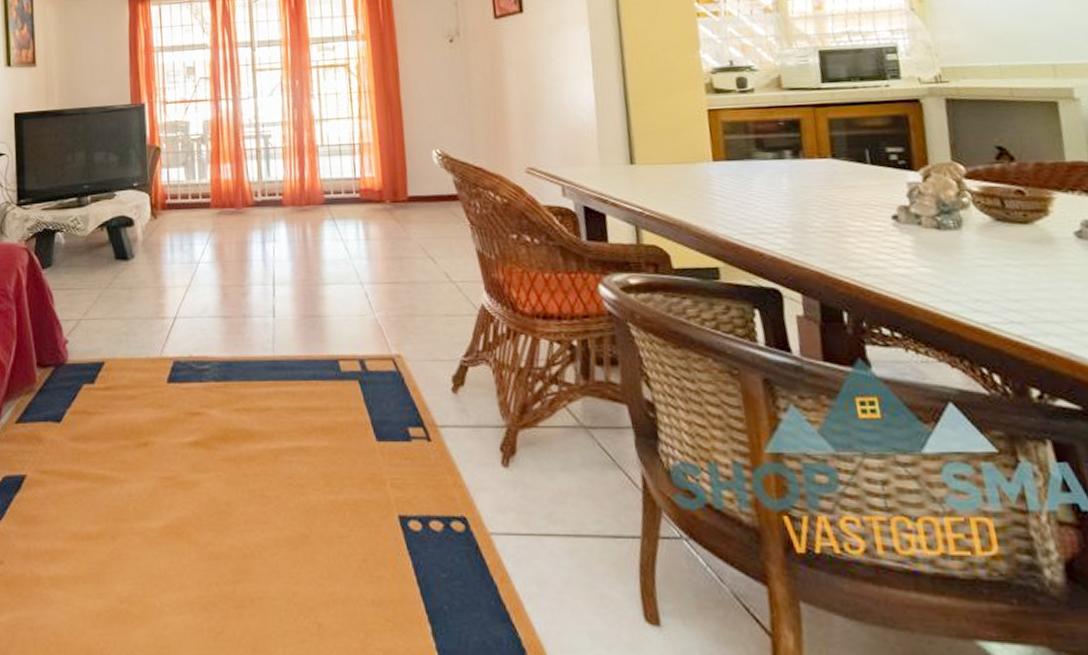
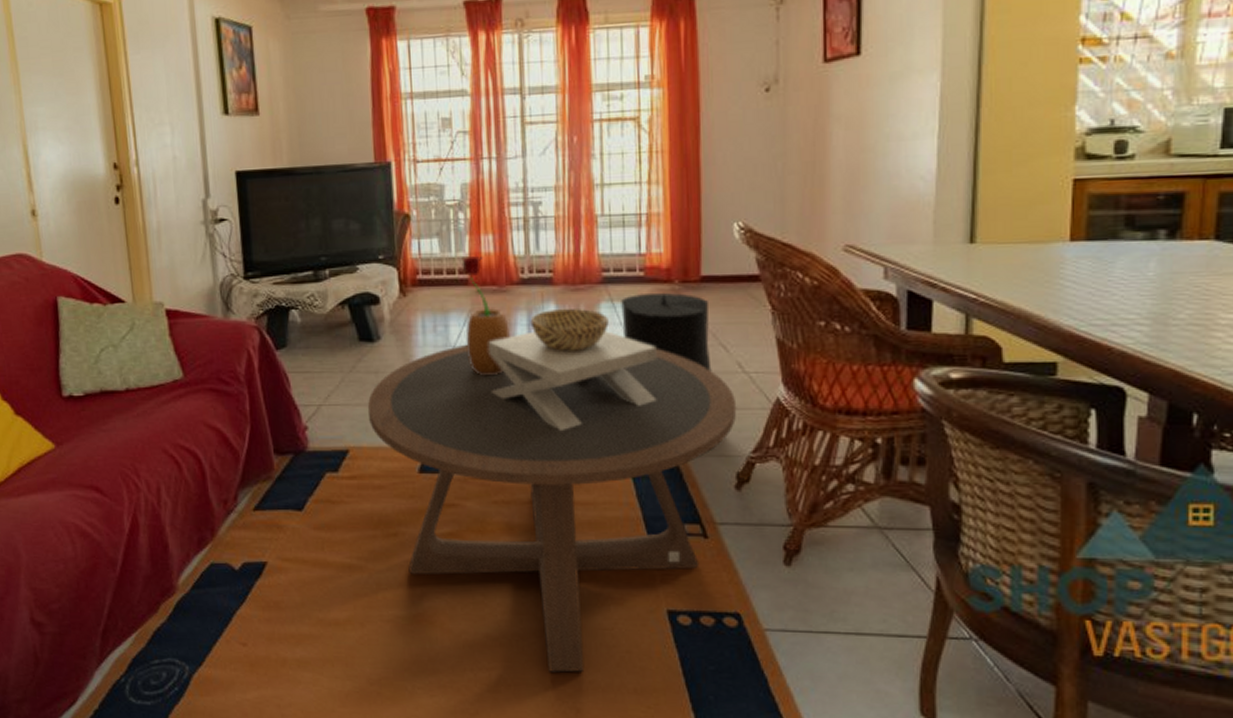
coffee table: none [121,262,448,585] -> present [367,345,737,673]
potted flower: none [204,182,247,290] -> present [461,256,510,376]
decorative bowl: none [228,226,377,339] -> present [488,308,657,430]
trash can: none [341,211,423,283] -> present [621,292,712,373]

